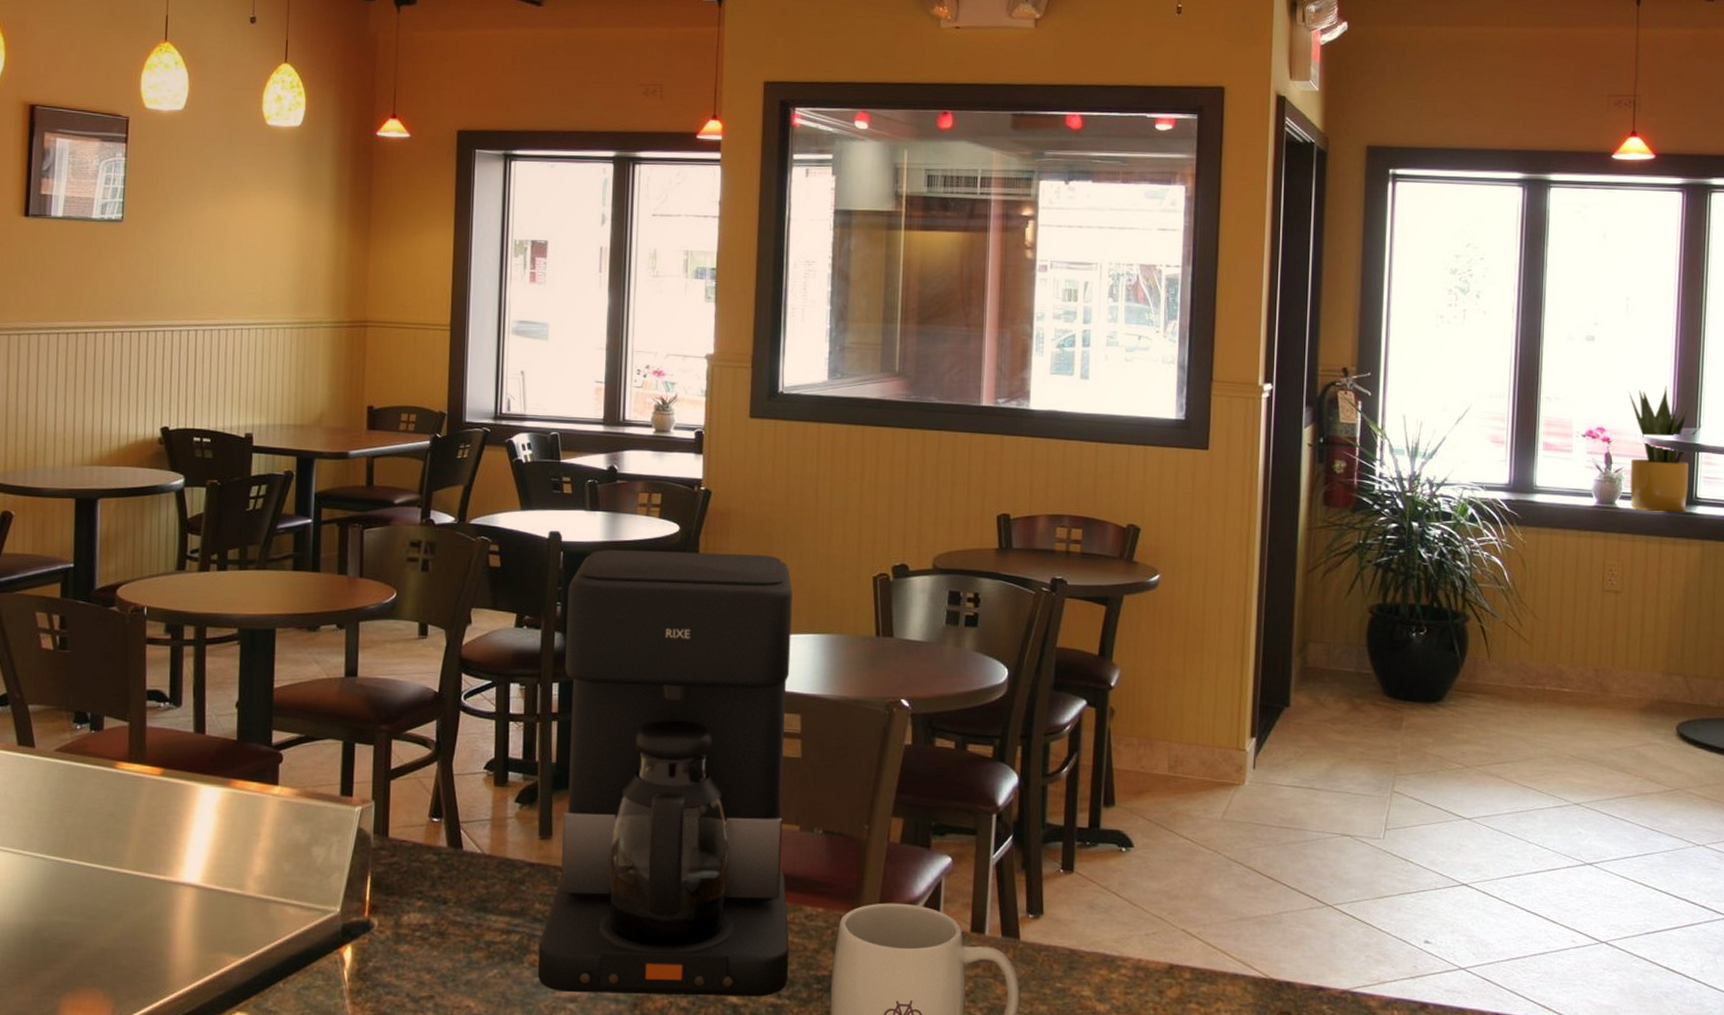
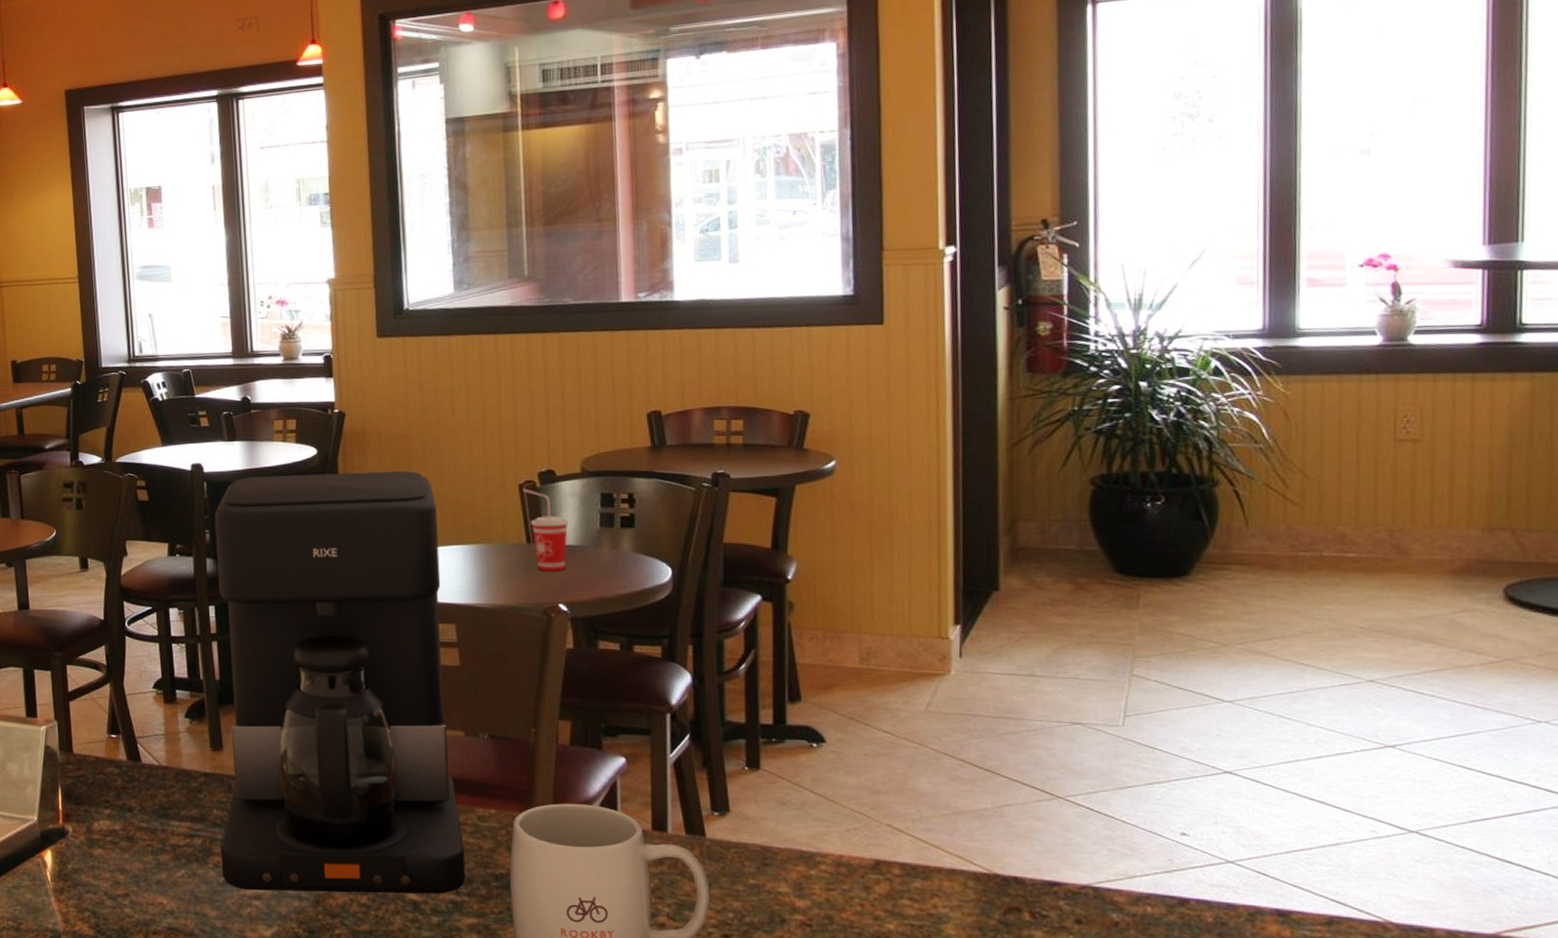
beverage cup: none [876,581,917,667] -> present [522,488,569,573]
planter: present [1628,386,1702,513] -> none [1420,197,1526,345]

